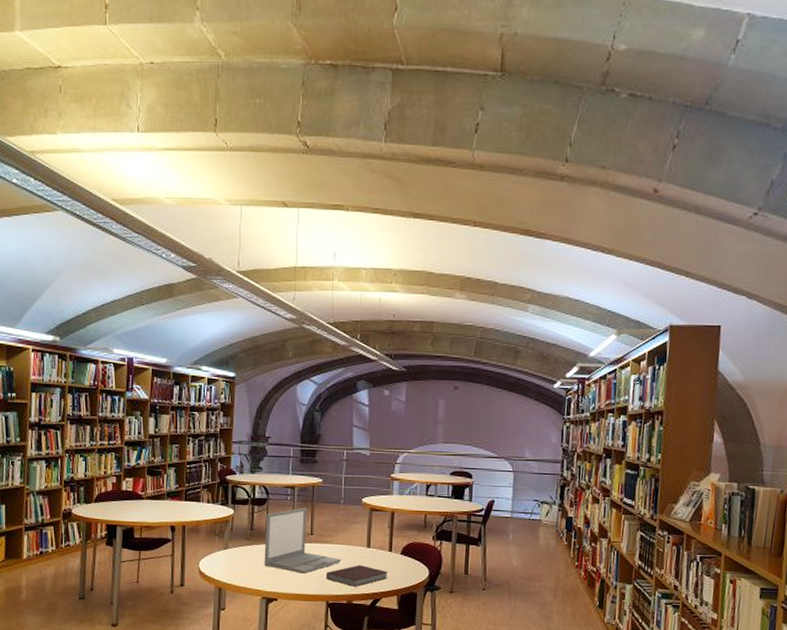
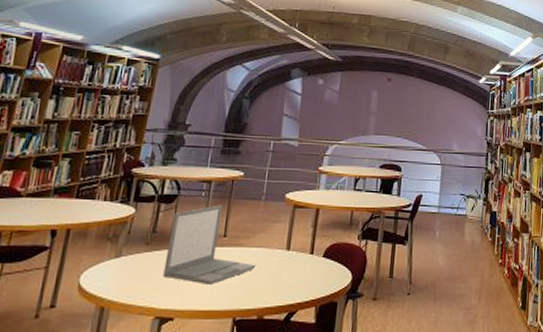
notebook: present [325,565,389,587] -> none [235,271,308,298]

